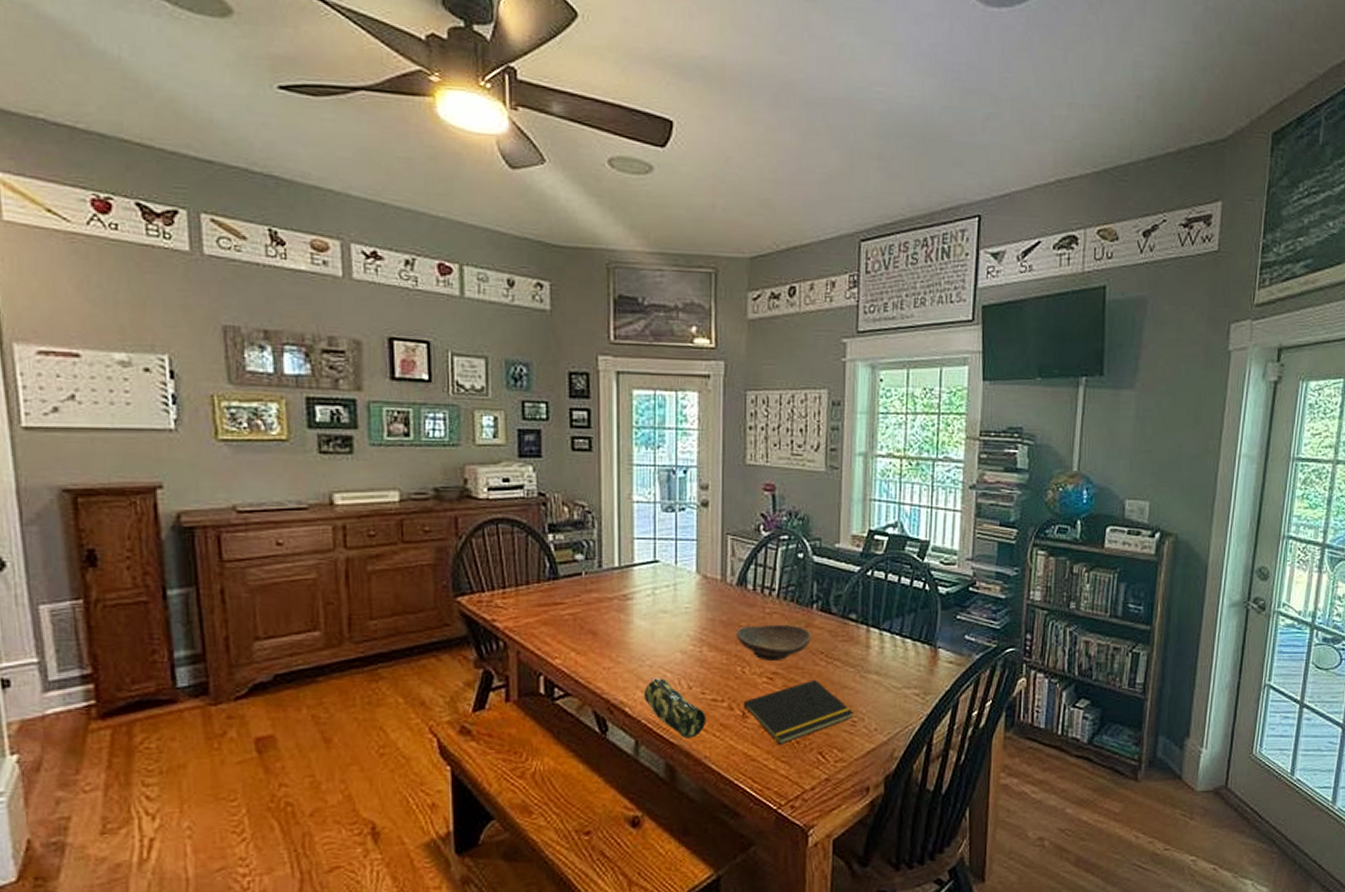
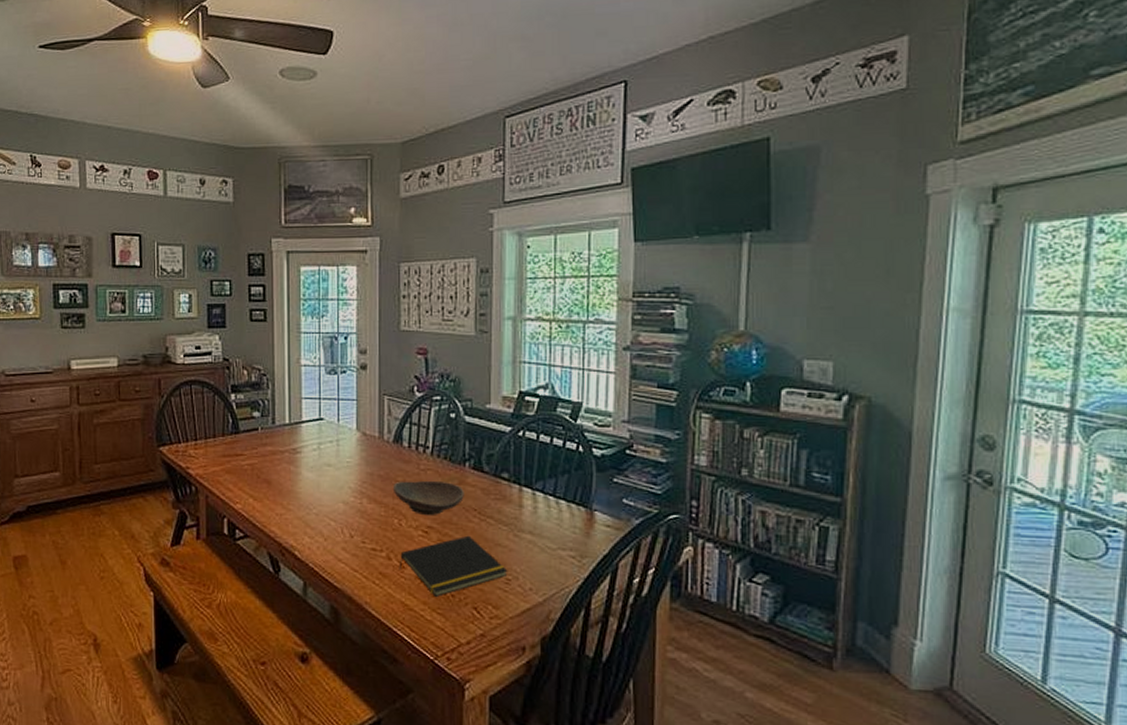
pencil case: present [643,678,707,738] -> none [310,525,367,584]

